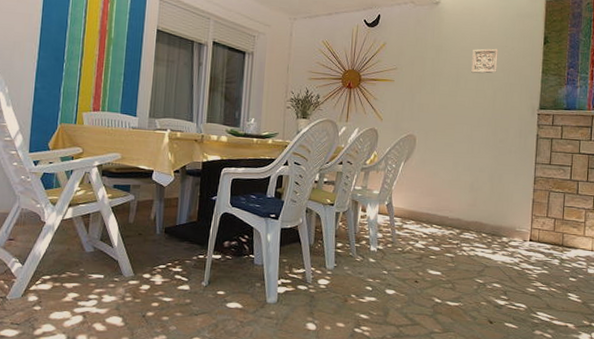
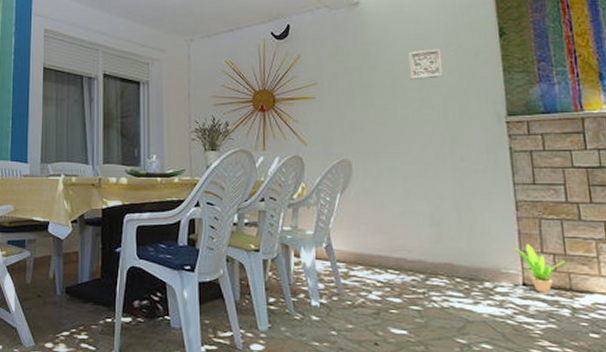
potted plant: none [527,210,562,247] -> present [514,244,565,293]

